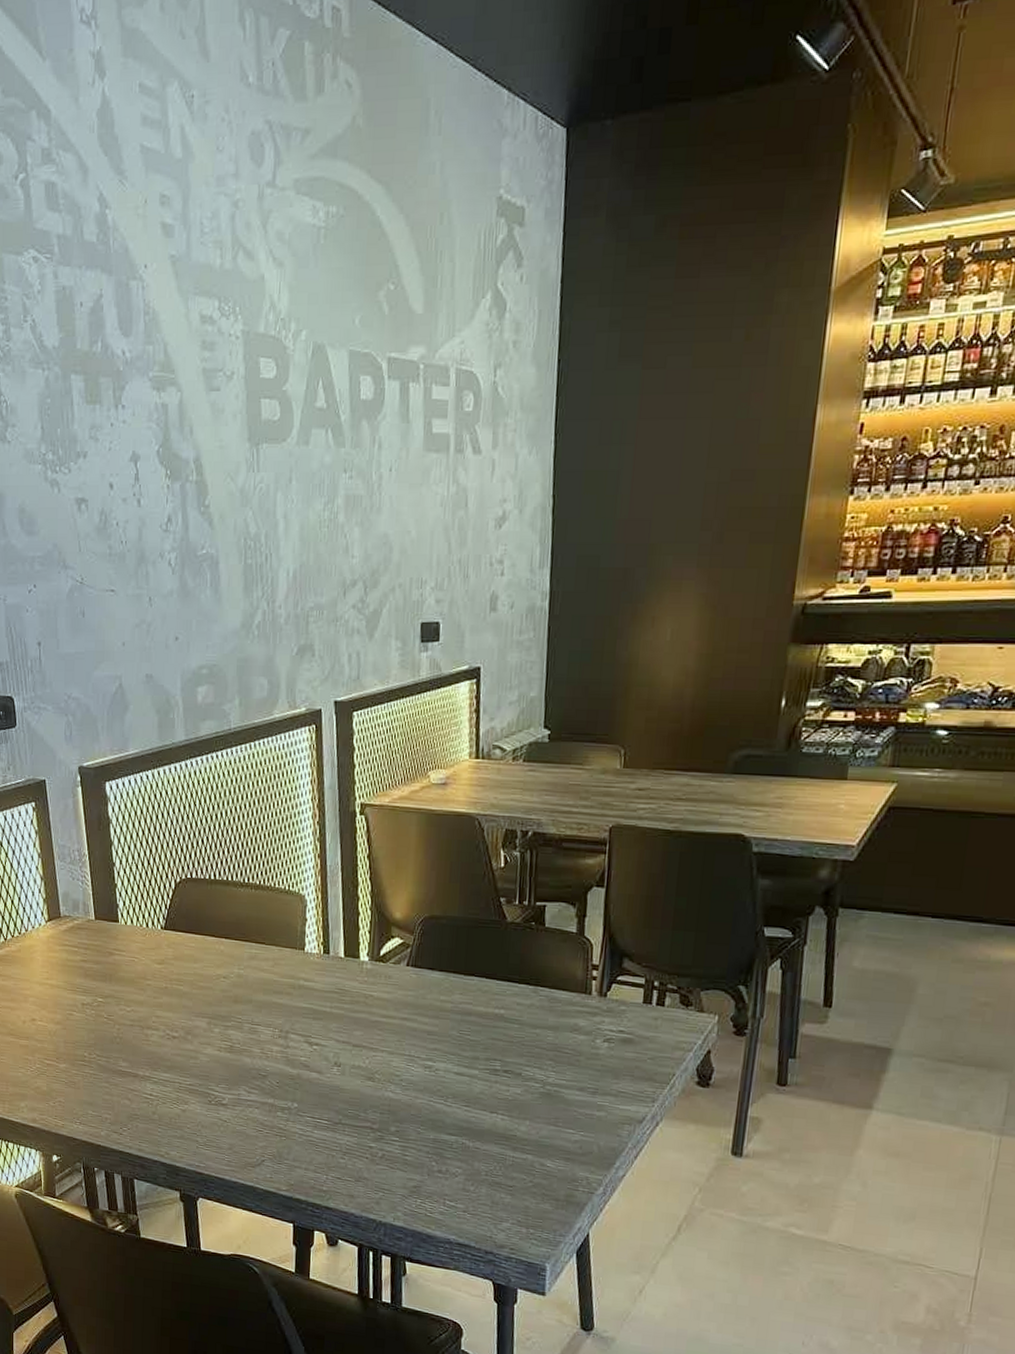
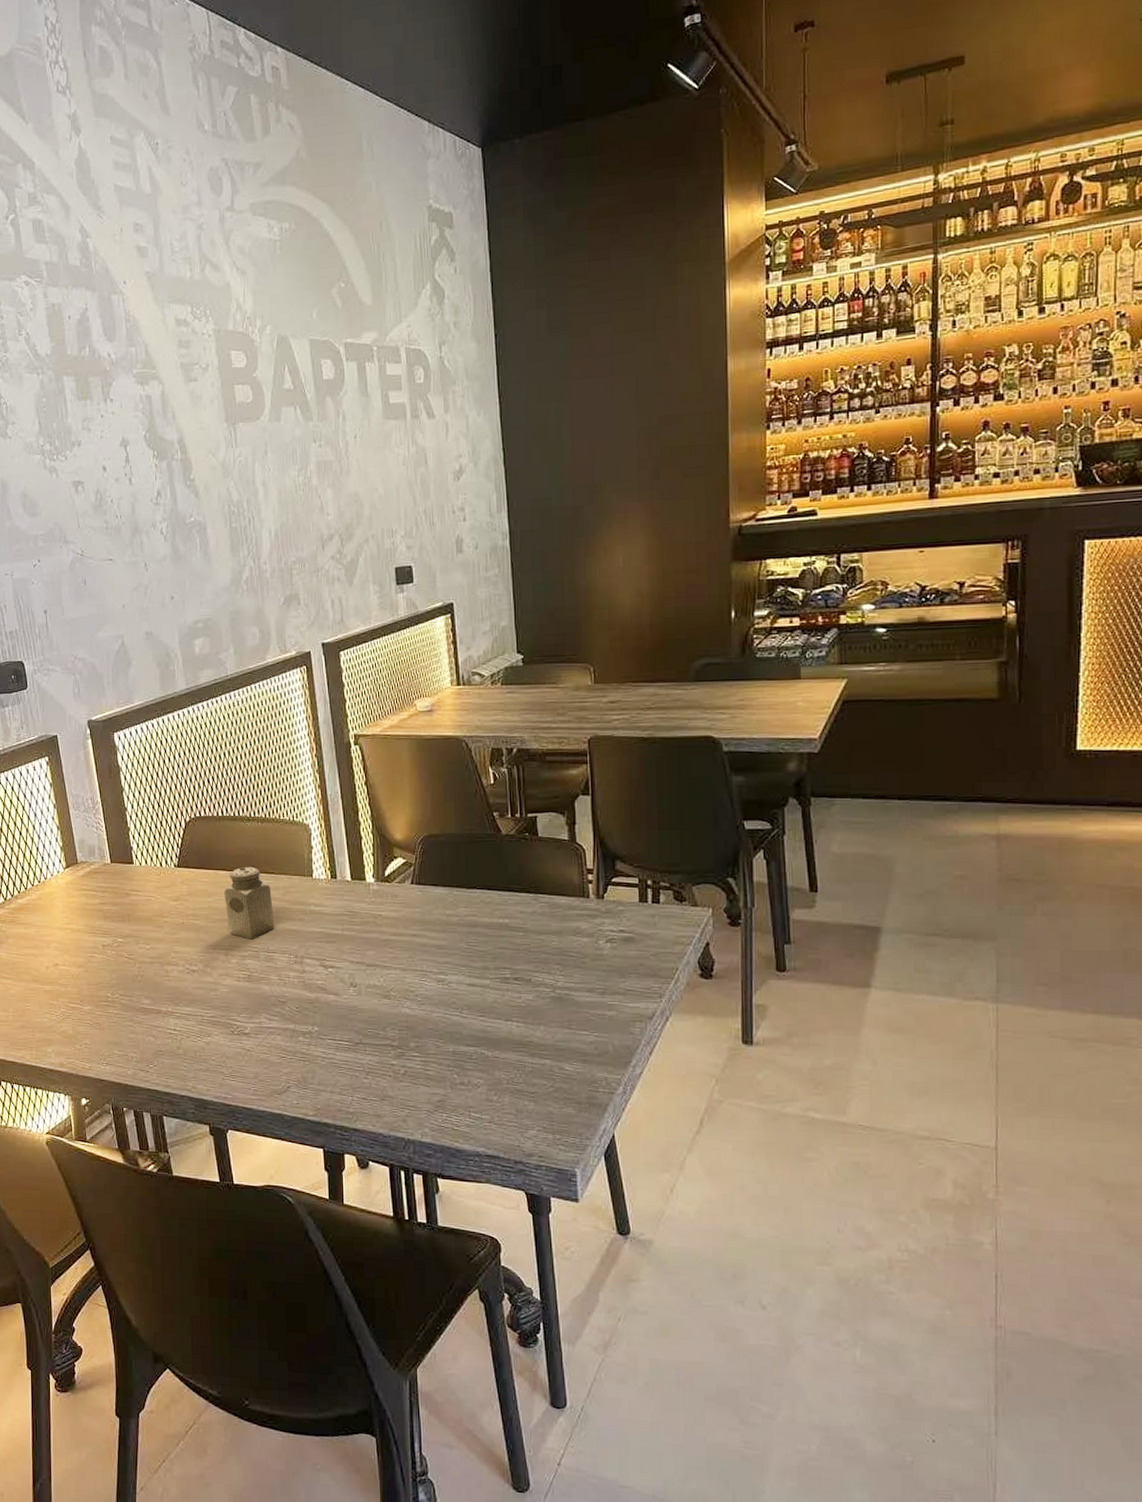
salt shaker: none [211,934,262,1010] -> present [224,866,275,939]

